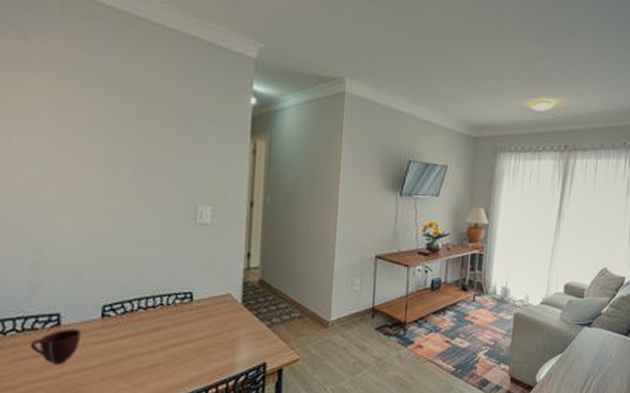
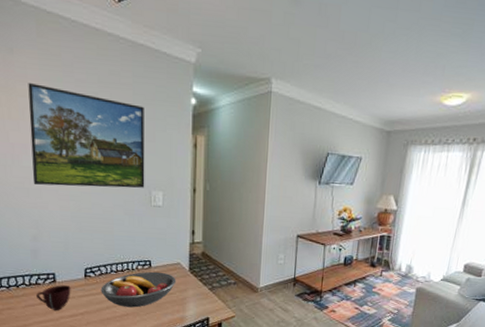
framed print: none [39,75,192,203] -> present [28,83,145,188]
fruit bowl: none [122,306,225,355] -> present [100,271,177,308]

